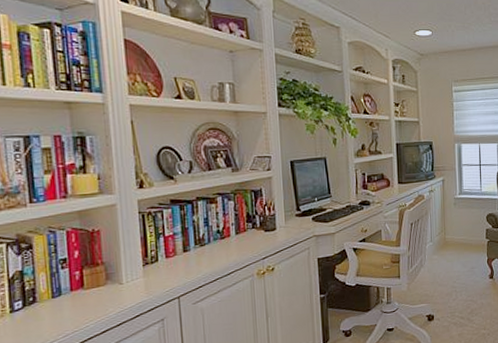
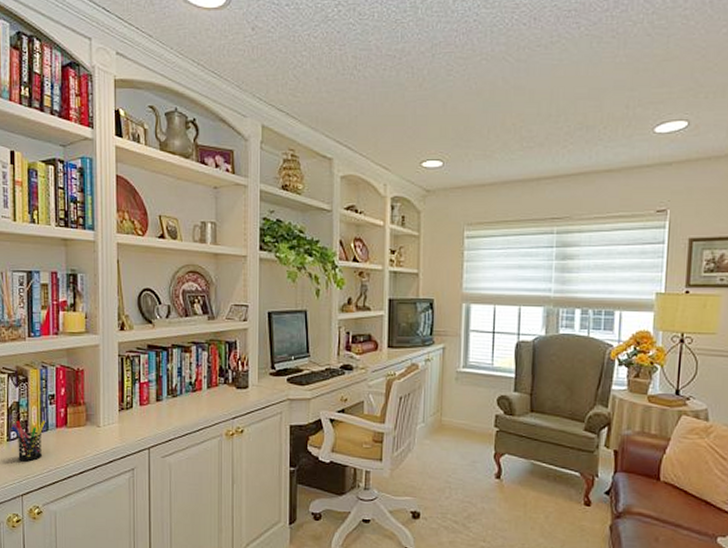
pen holder: none [13,285,58,332] -> present [10,420,46,462]

